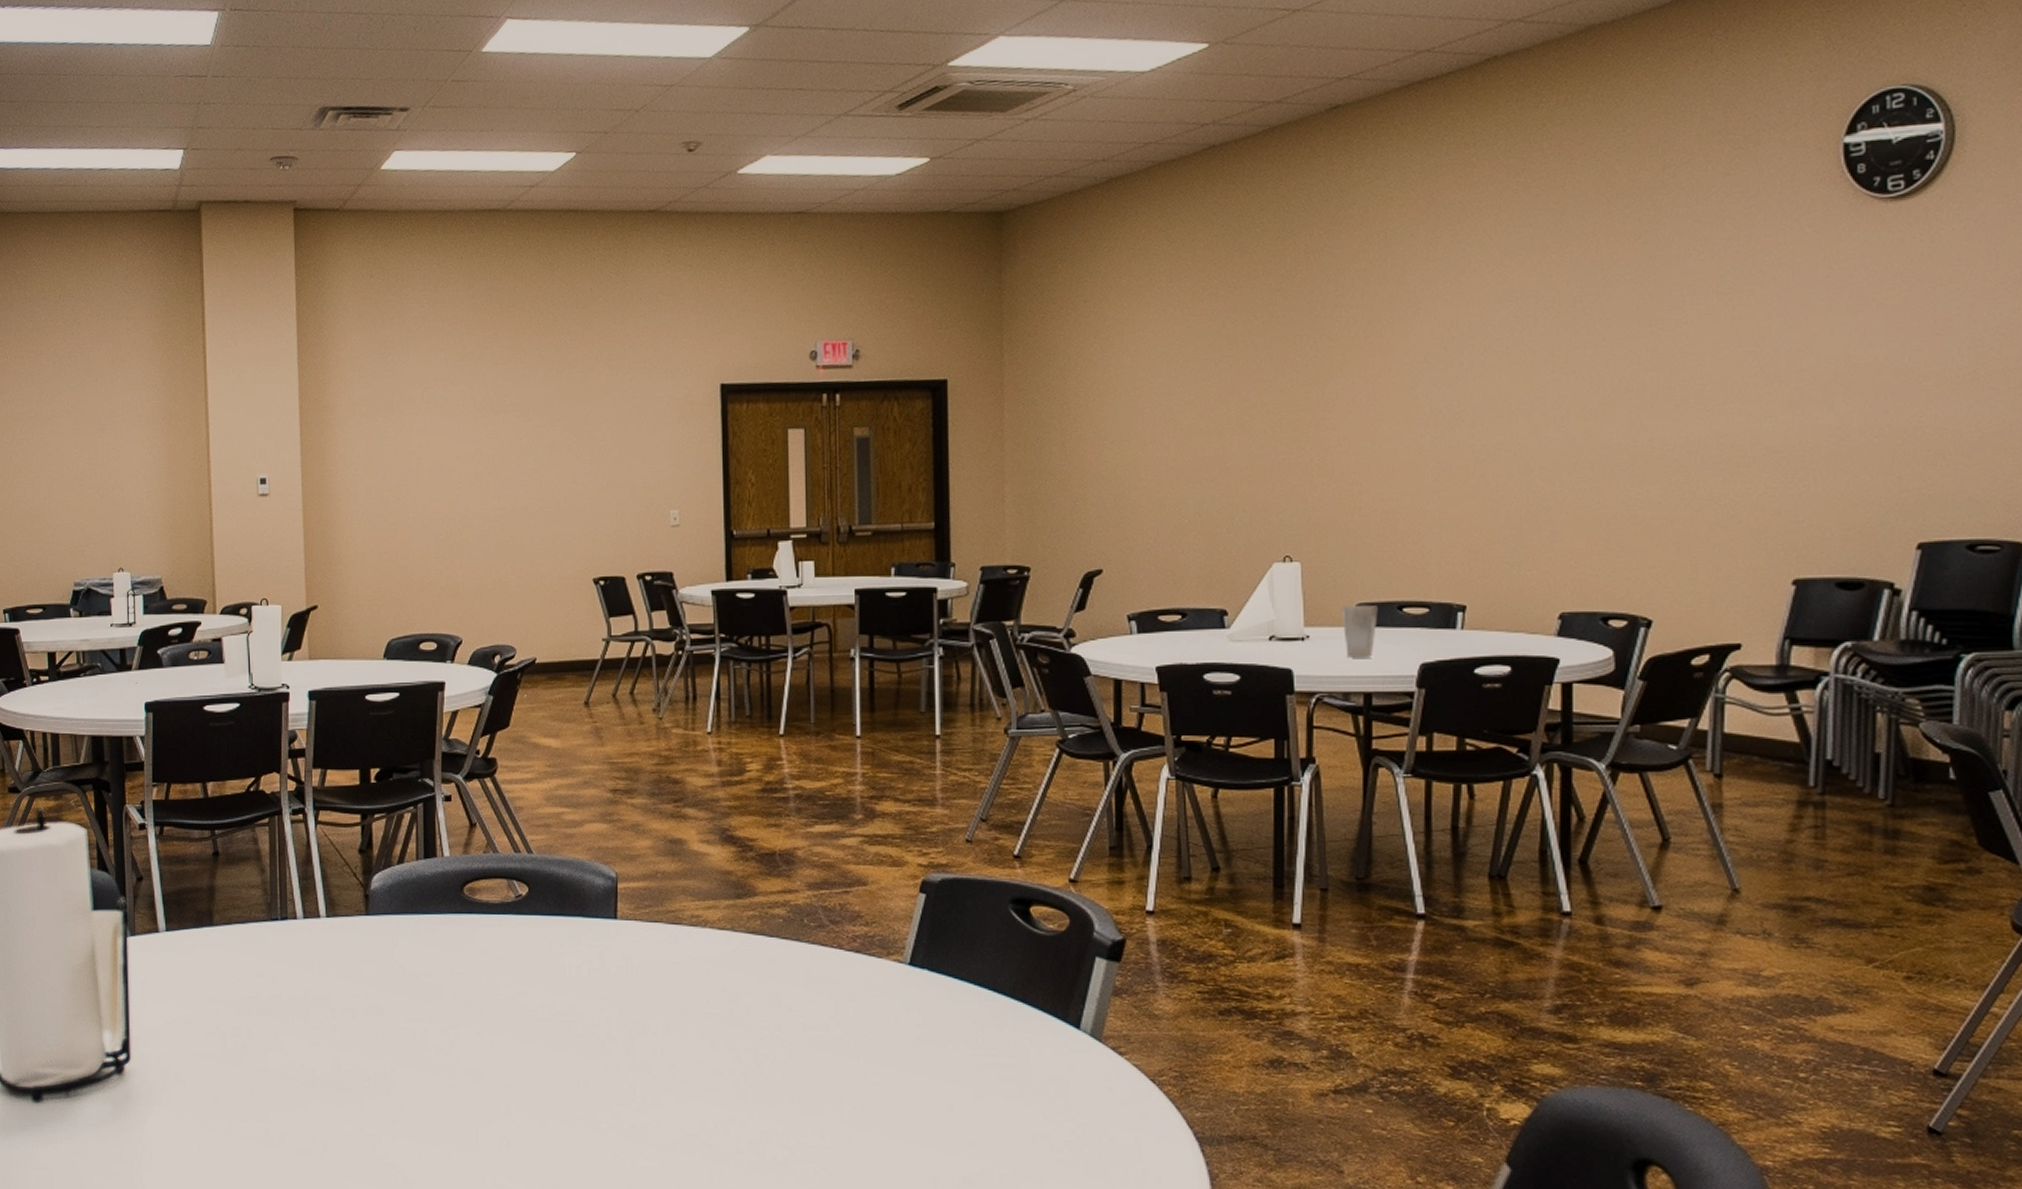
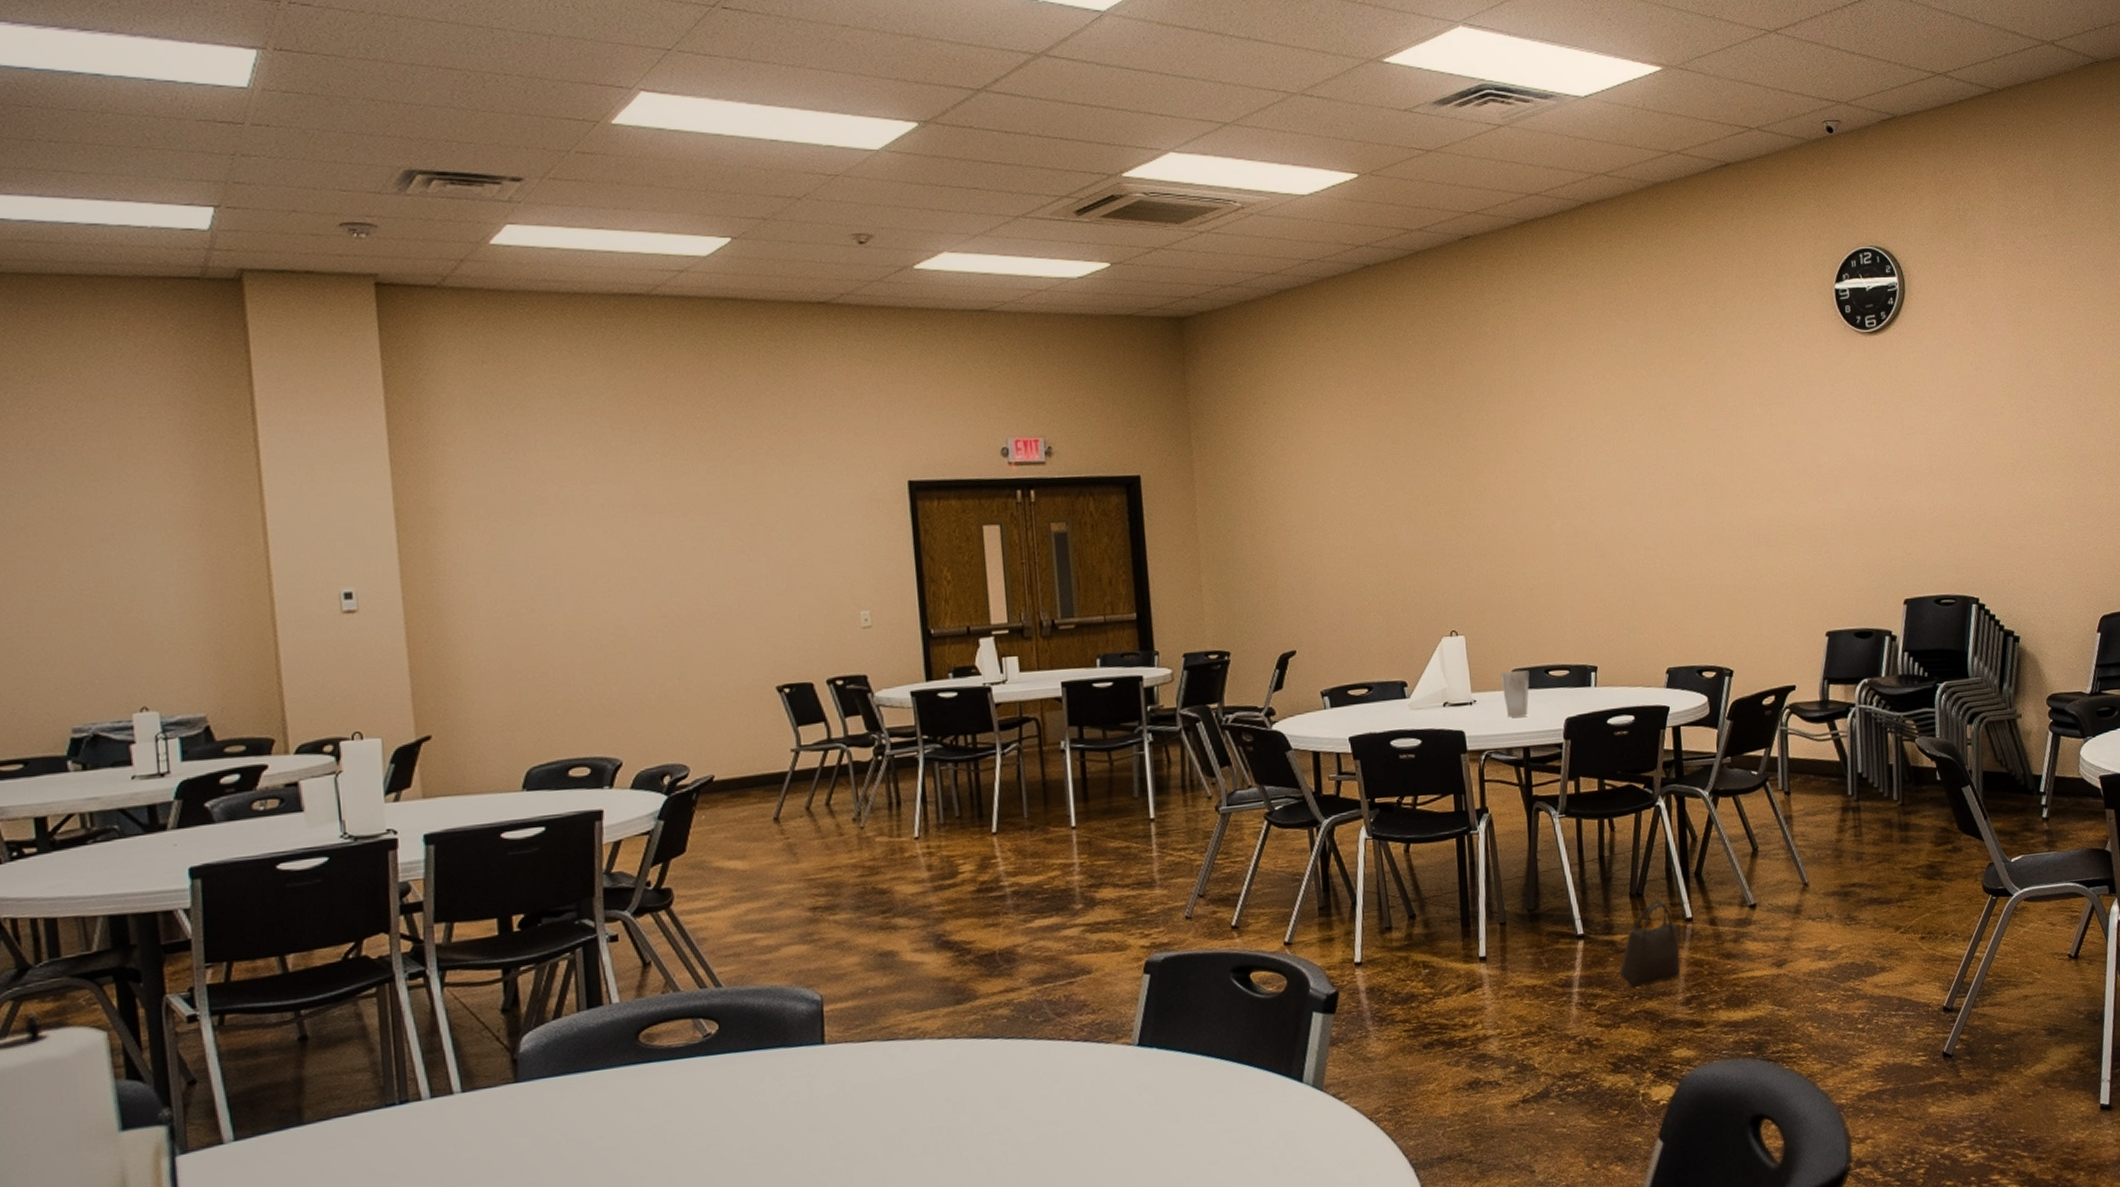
handbag: none [1468,885,1551,983] -> present [1619,899,1681,987]

